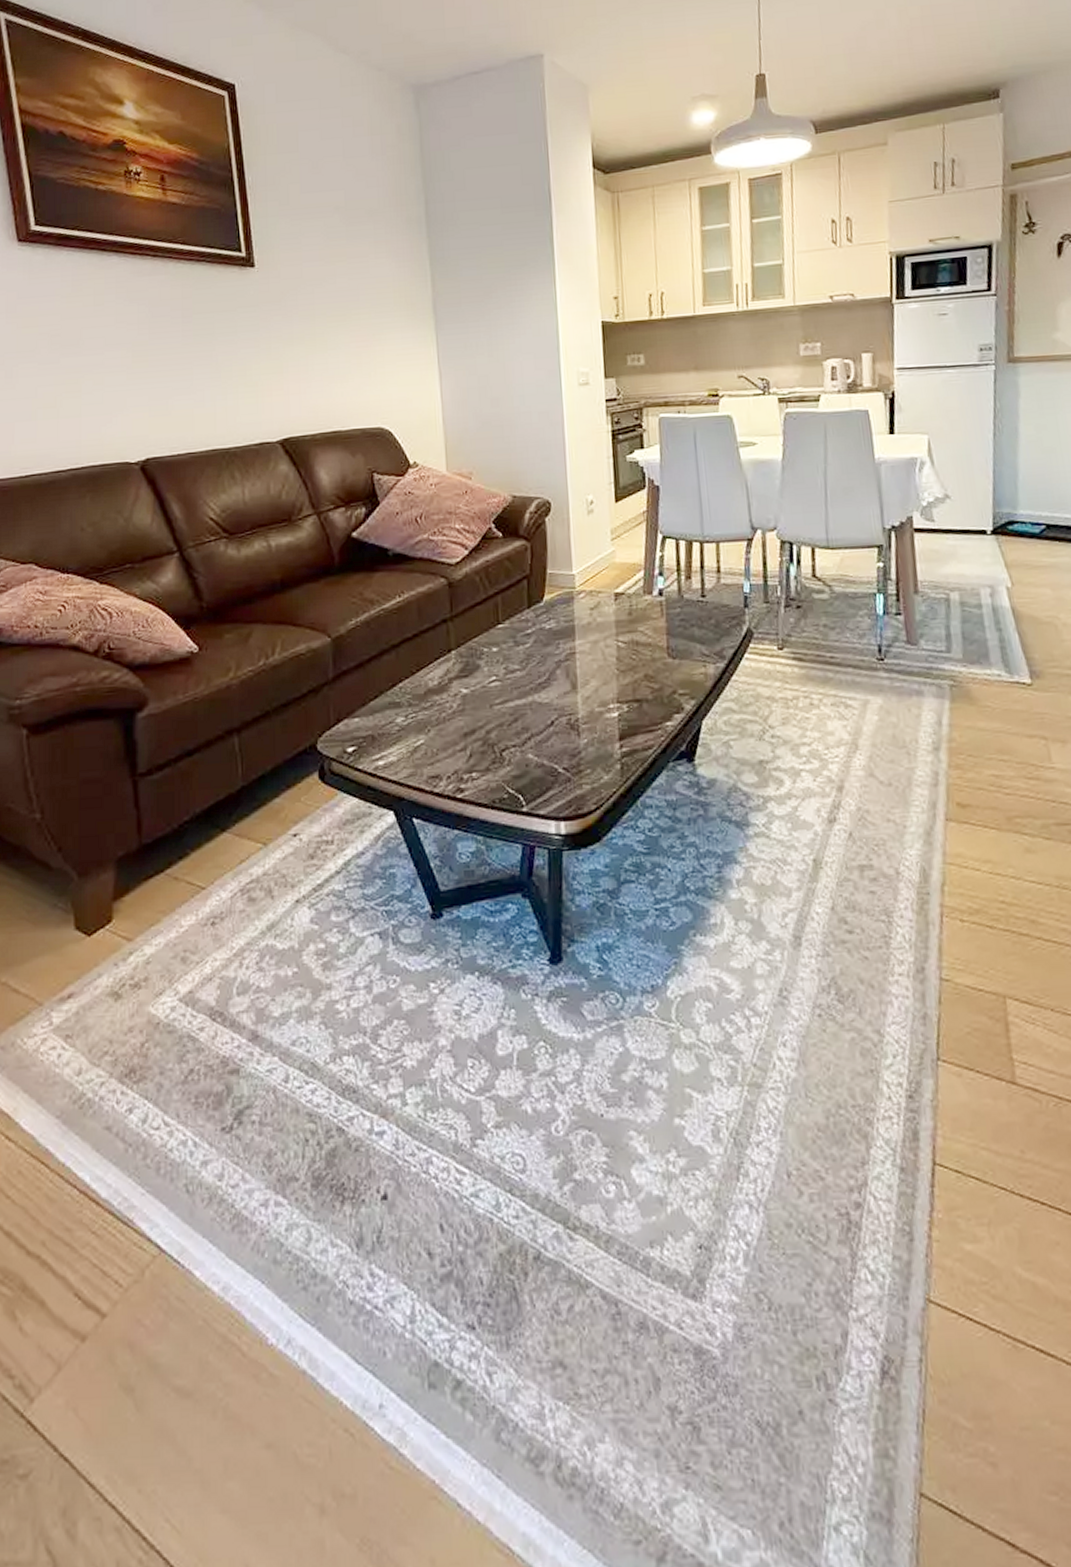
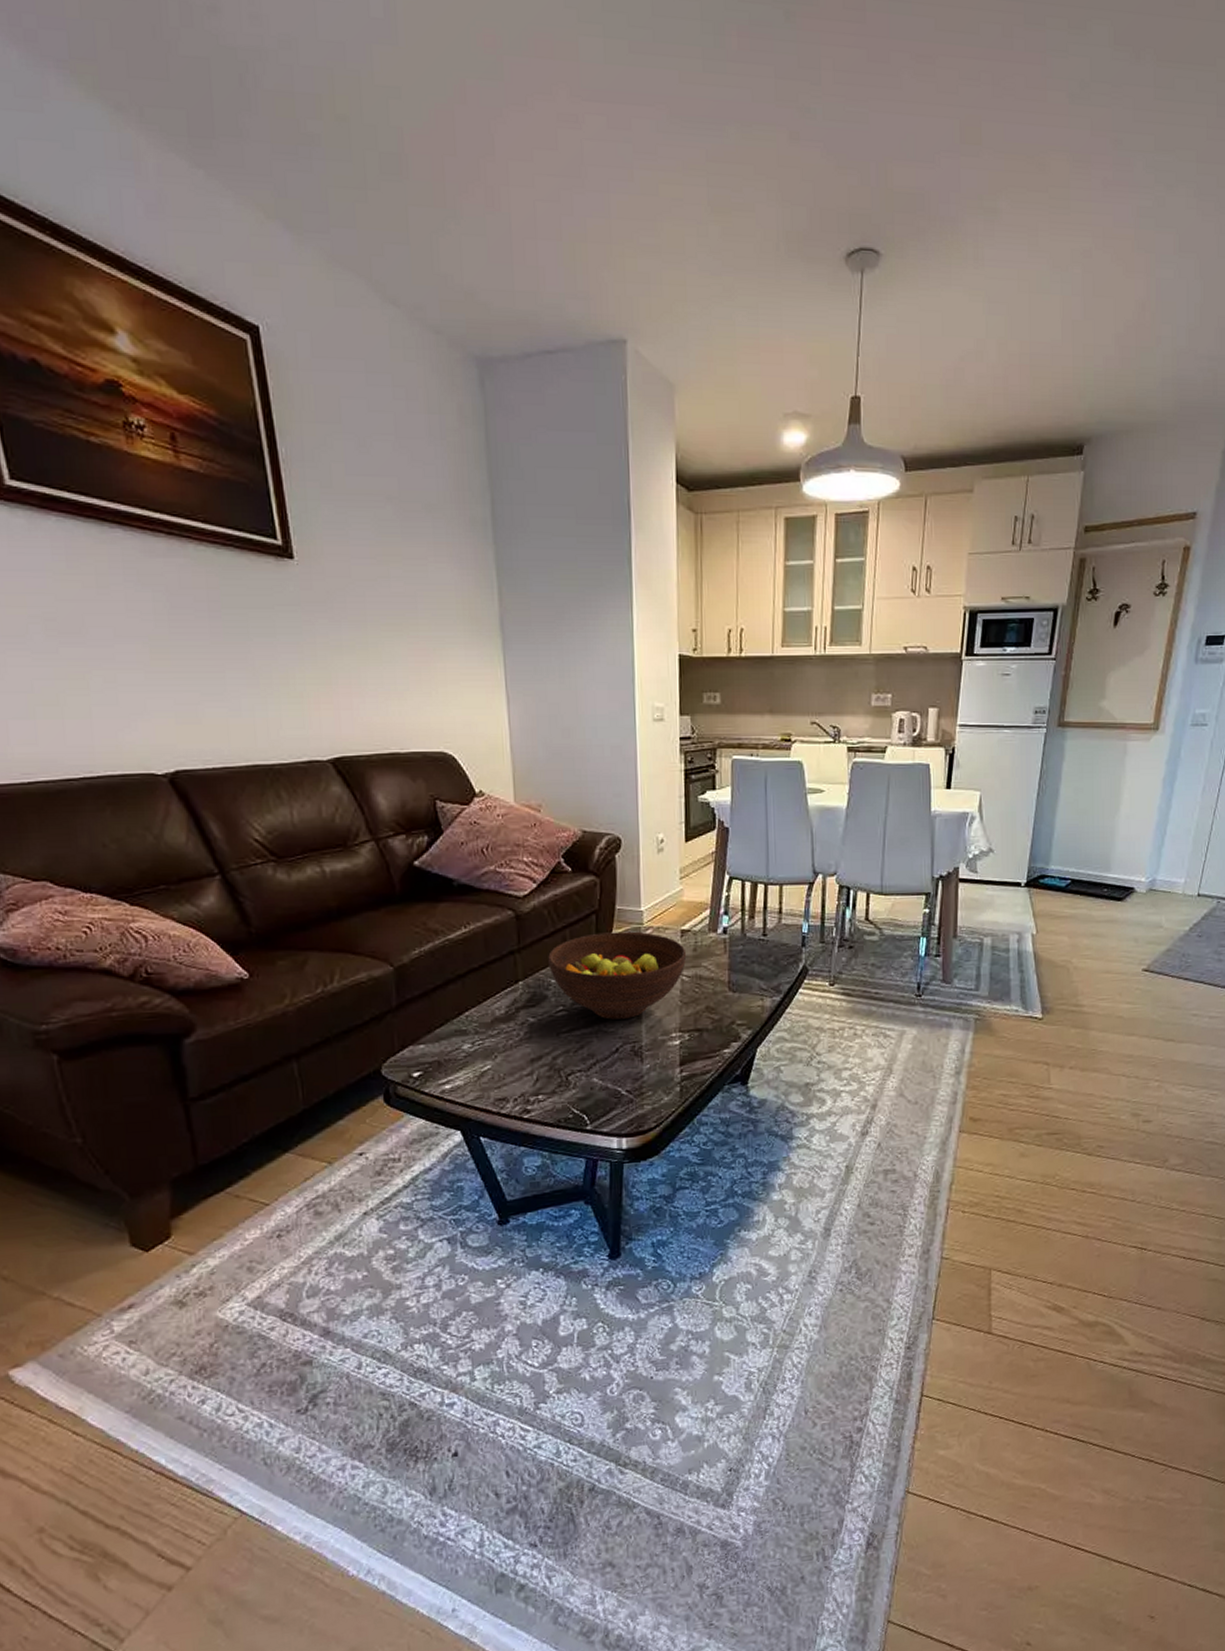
fruit bowl: none [480,596,622,690] -> present [548,931,687,1020]

